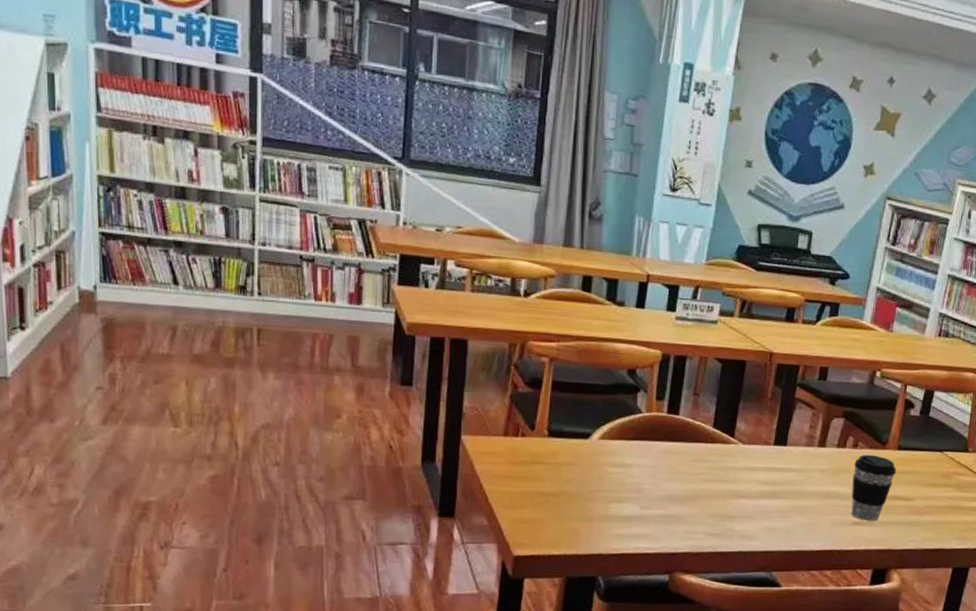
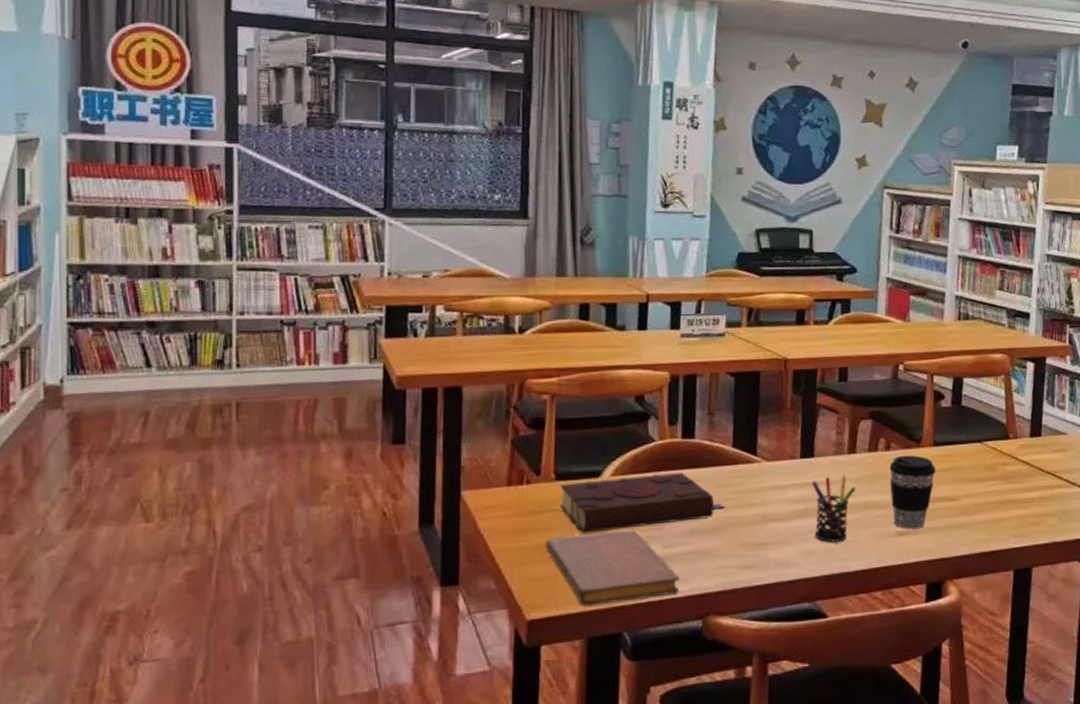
notebook: none [535,487,653,551] -> present [546,529,680,606]
book: none [550,441,699,488] -> present [559,472,724,534]
pen holder: none [778,464,822,524] -> present [812,475,857,543]

